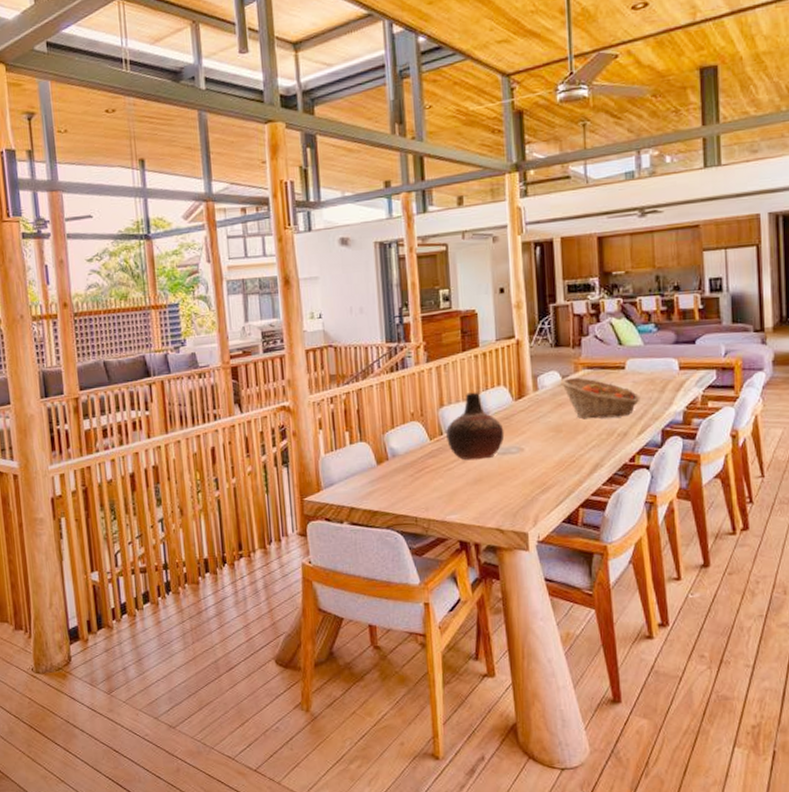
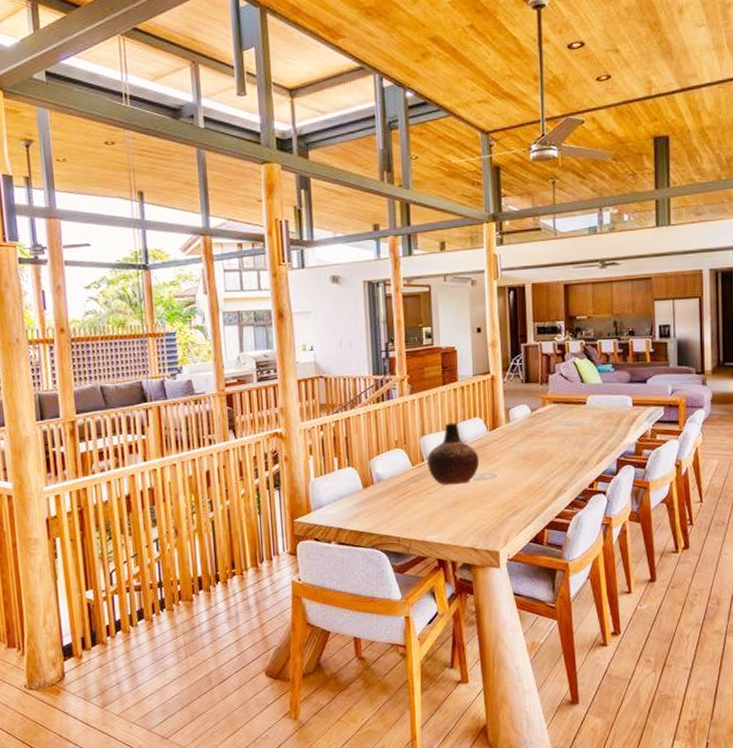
fruit basket: present [560,377,640,419] -> none [529,411,599,449]

